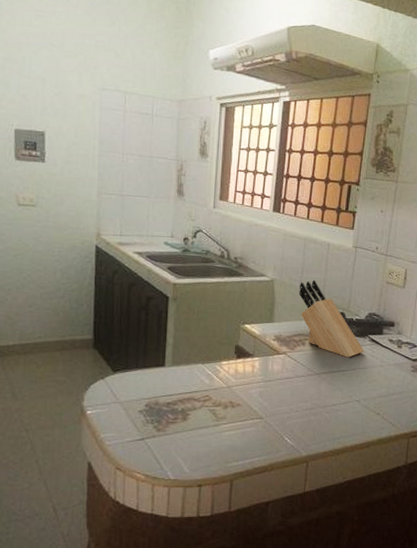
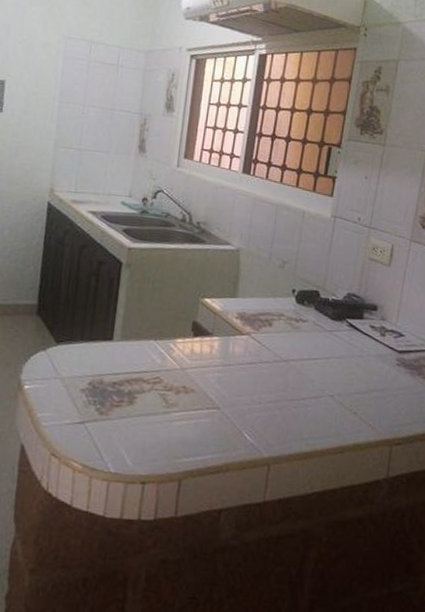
knife block: present [298,279,364,358] -> none [267,251,341,344]

